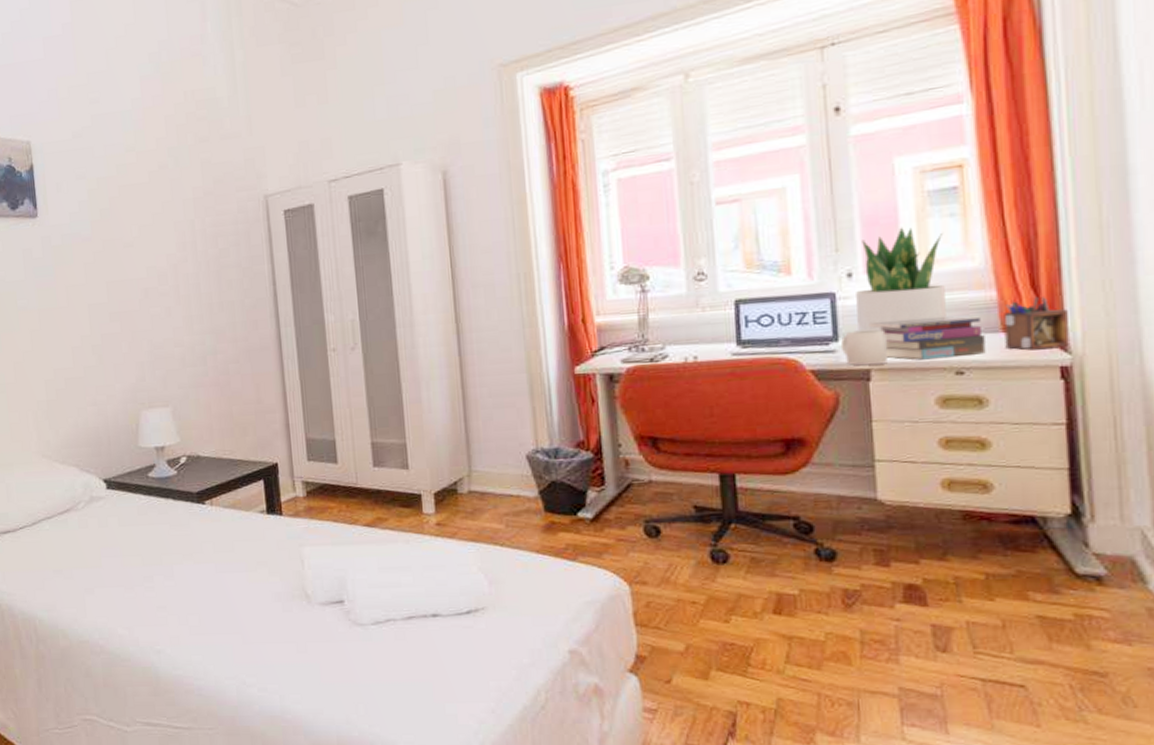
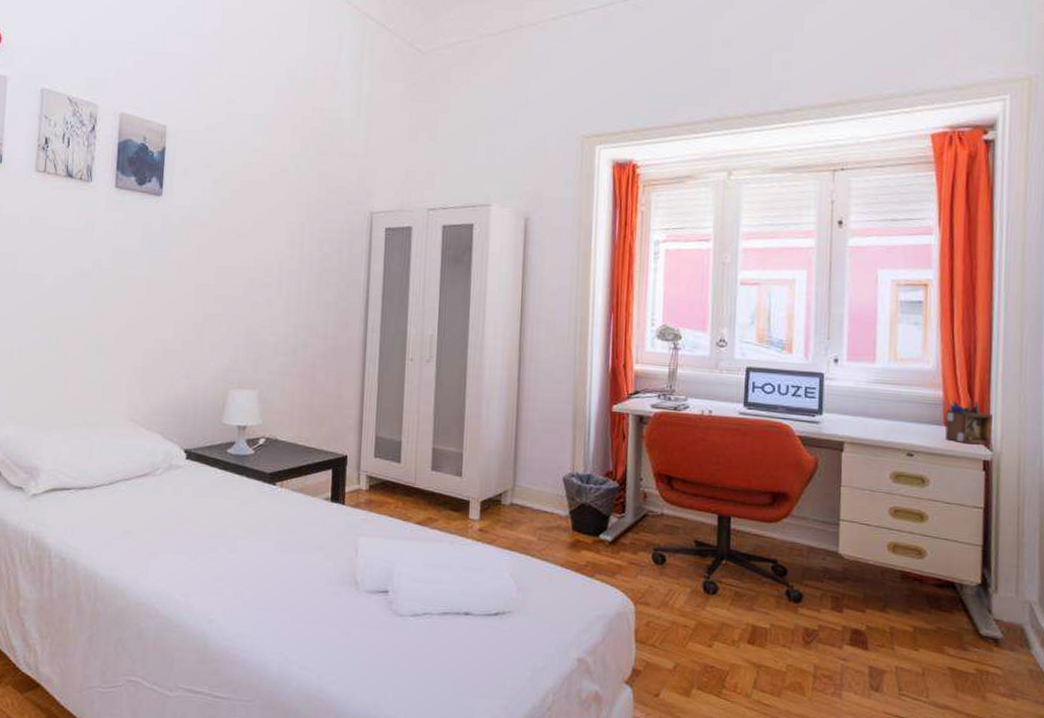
mug: present [840,329,888,366] -> none [823,407,859,439]
planter: present [856,227,946,332] -> none [838,327,909,411]
books: present [868,316,986,360] -> none [846,402,931,442]

